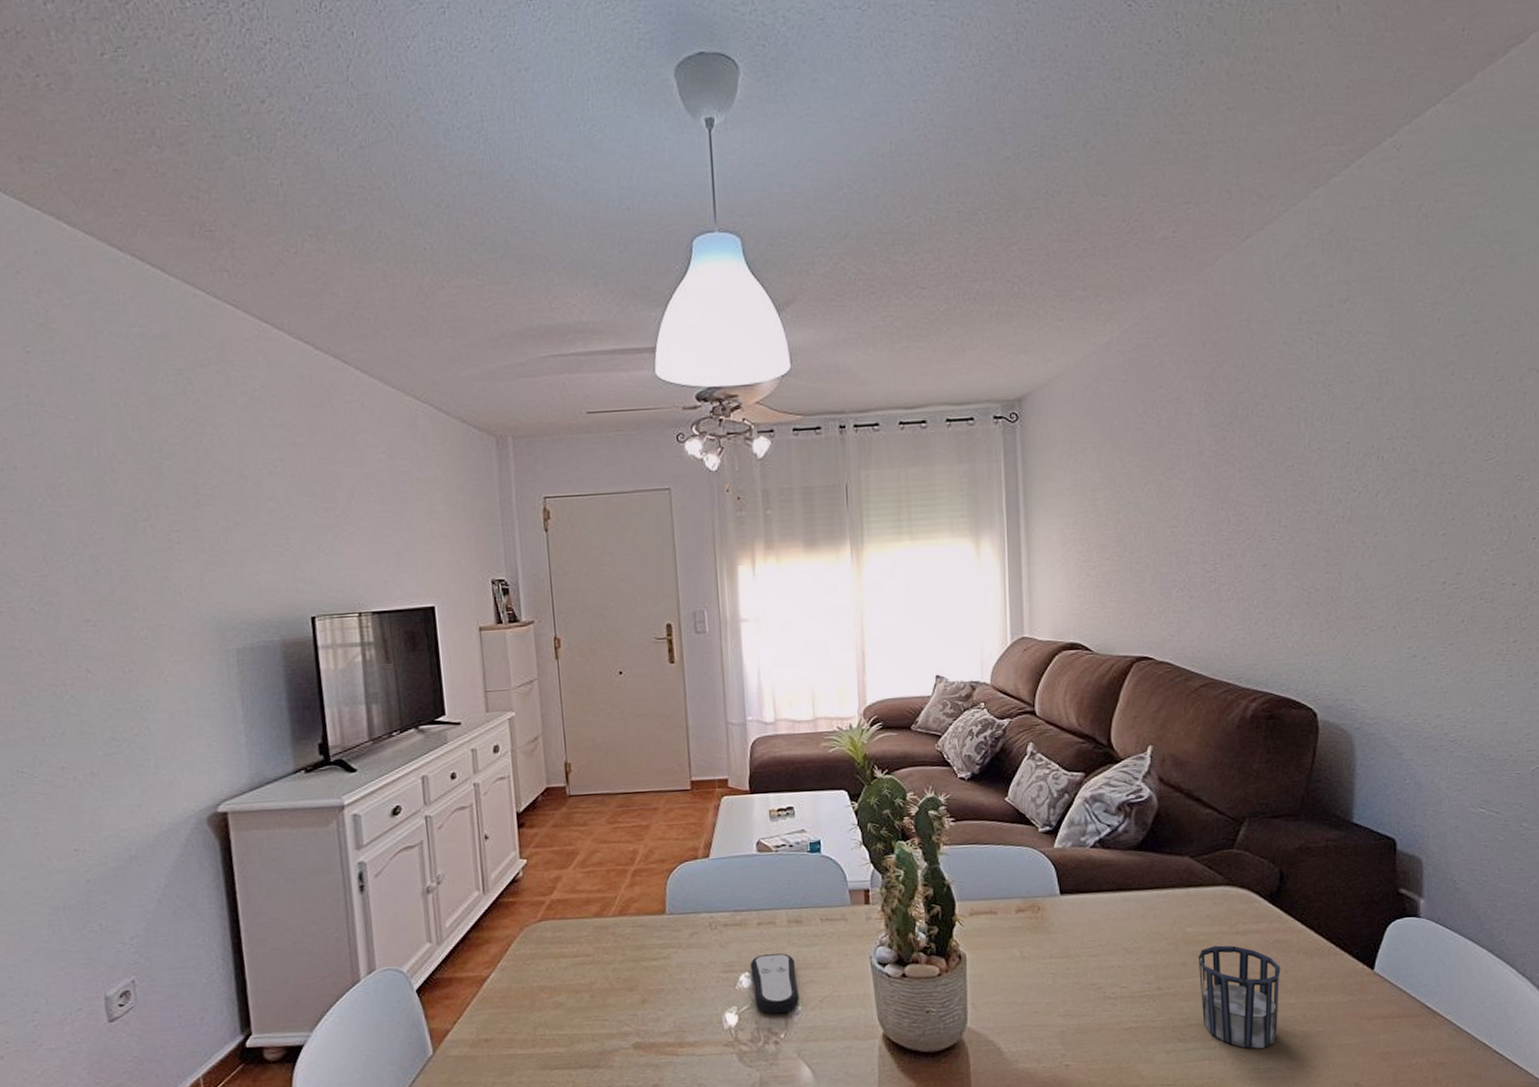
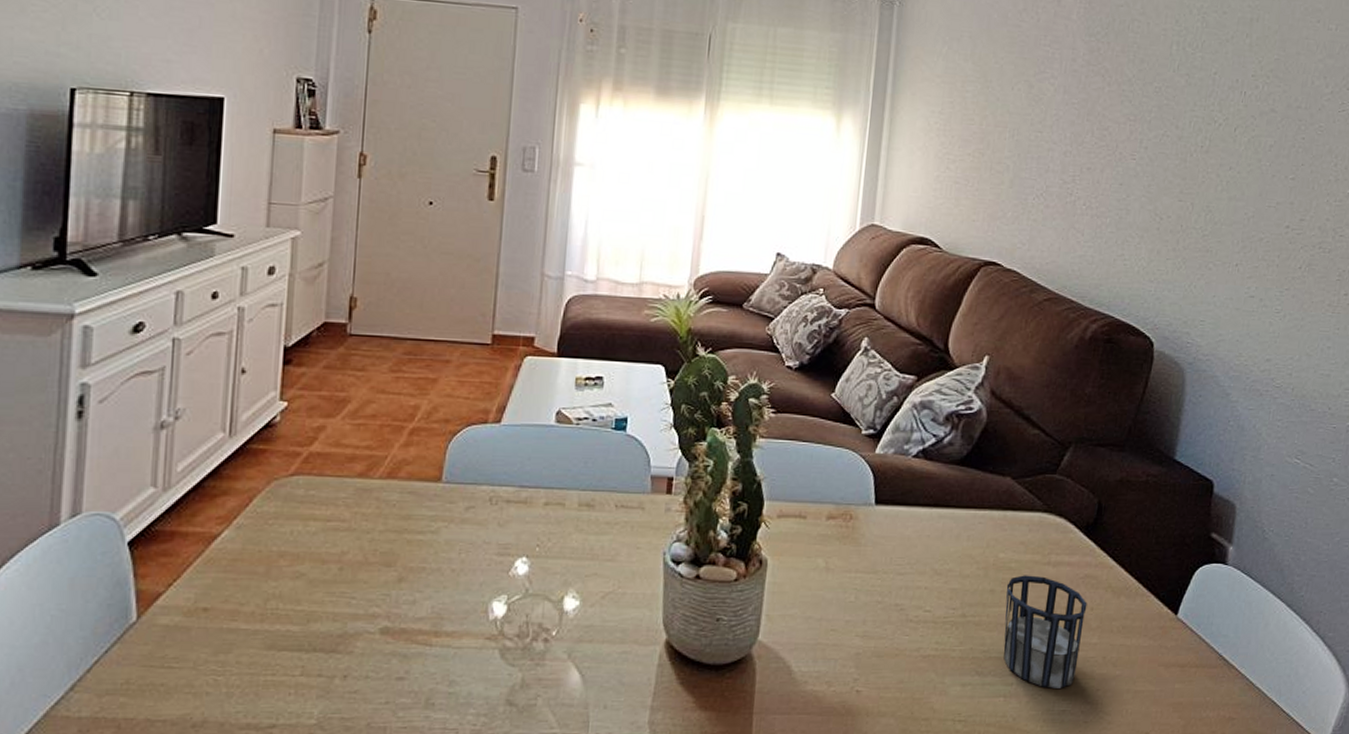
remote control: present [749,953,799,1014] -> none [528,539,581,607]

